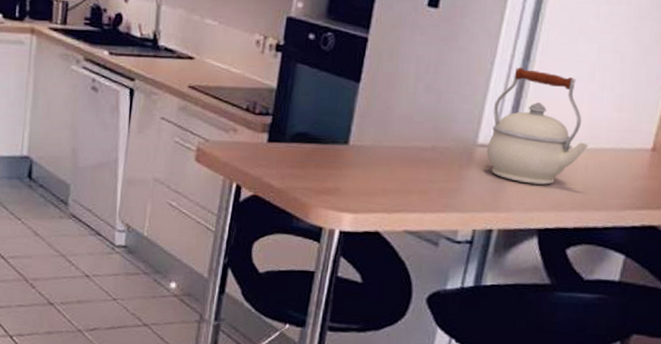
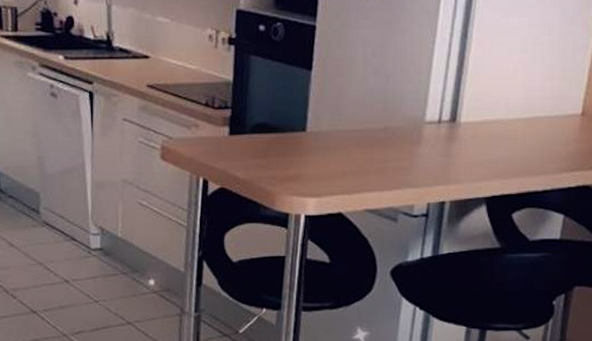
kettle: present [486,68,589,185] -> none [434,45,526,156]

